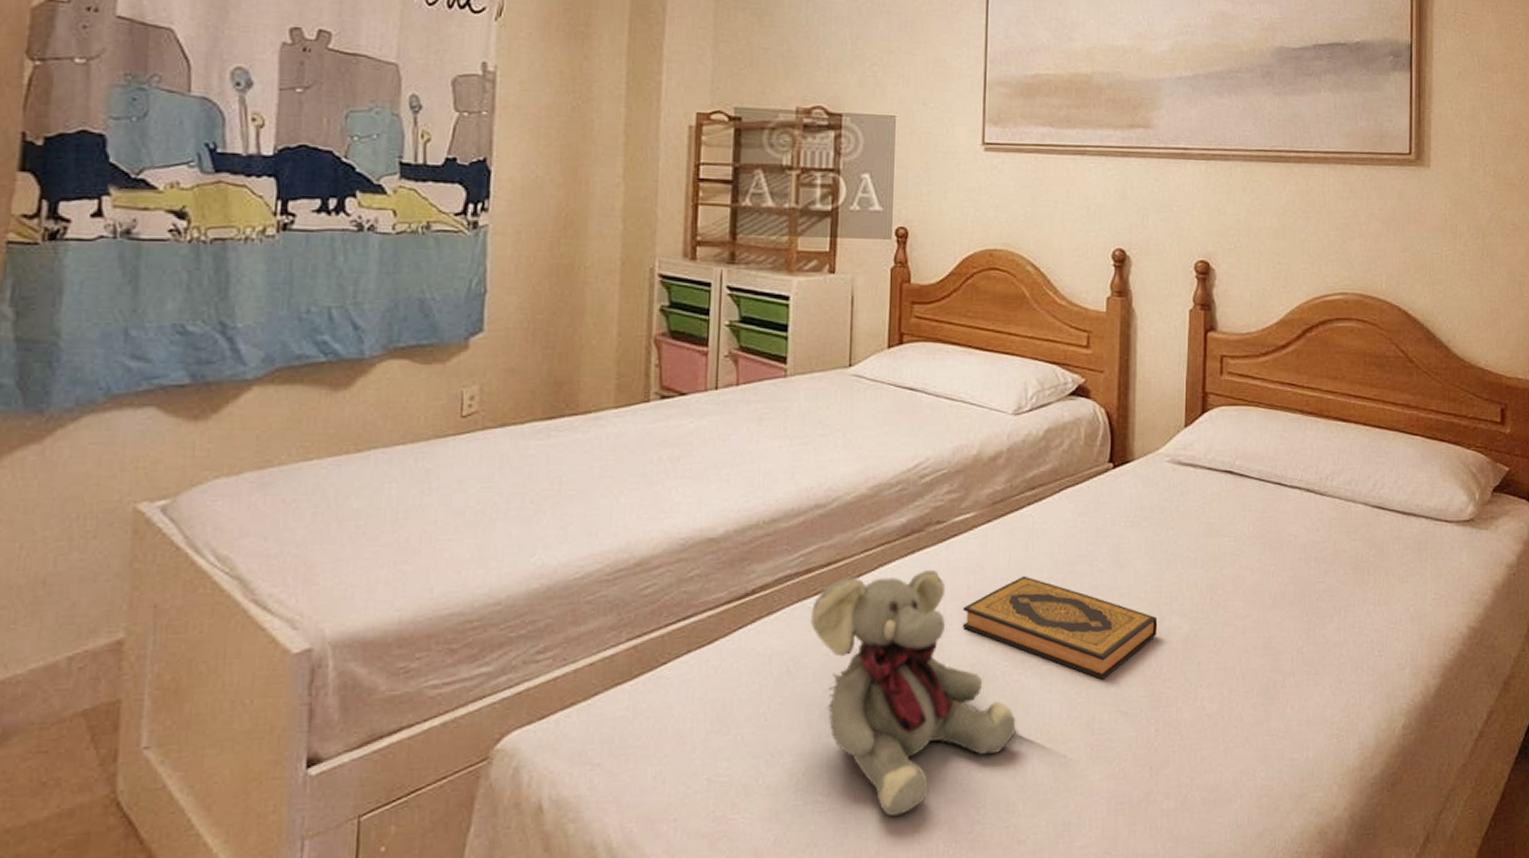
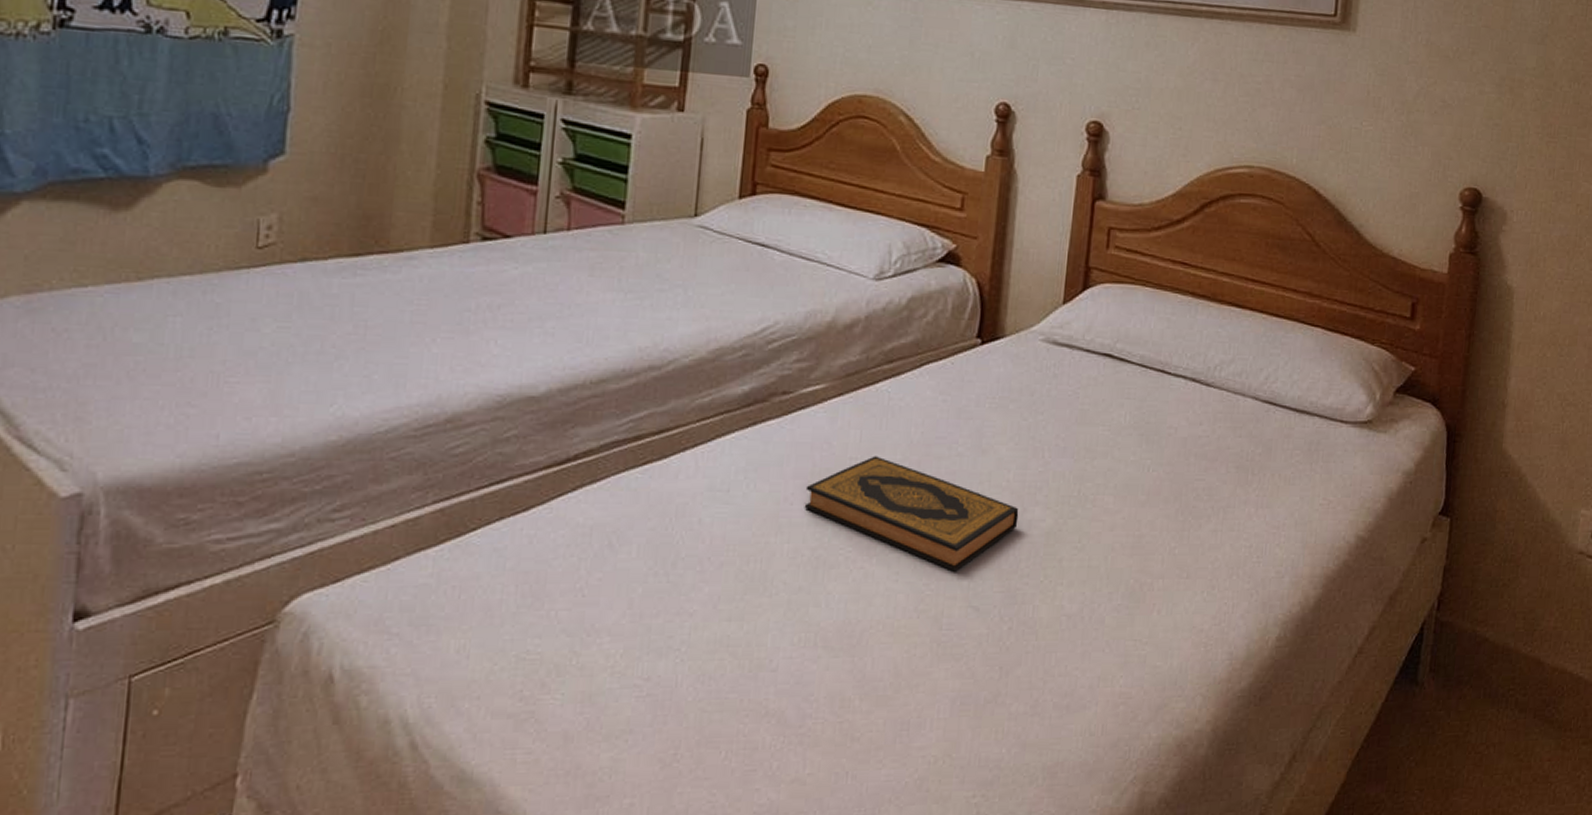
plush elephant: present [810,570,1016,817] -> none [637,444,858,706]

